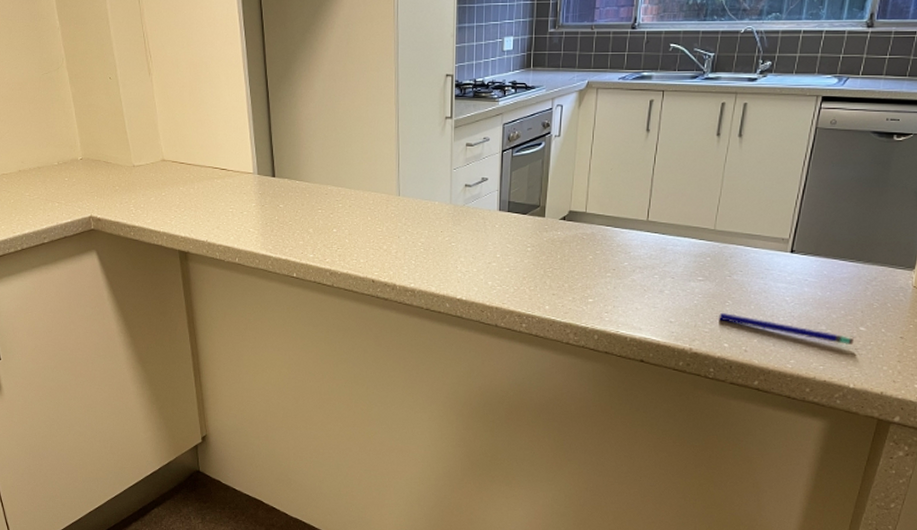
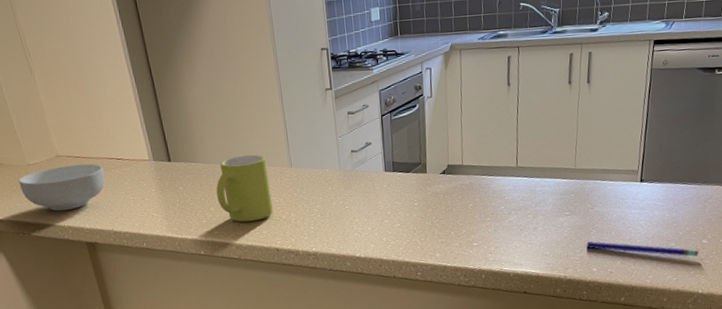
cereal bowl: none [122,171,207,216] -> present [18,164,106,211]
mug: none [317,178,375,248] -> present [216,154,274,222]

